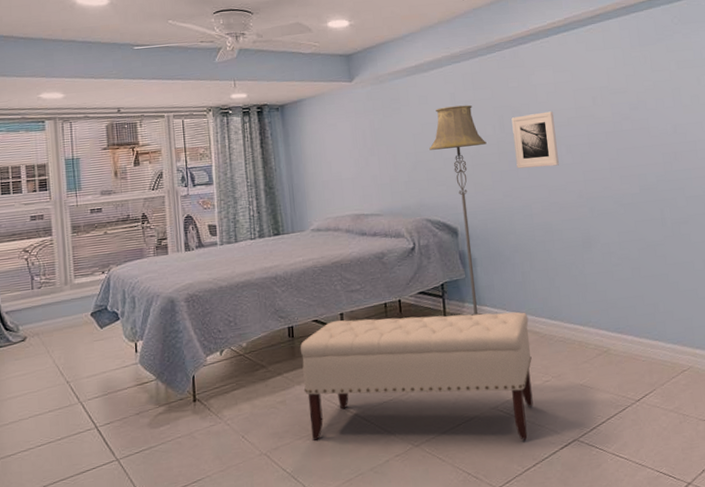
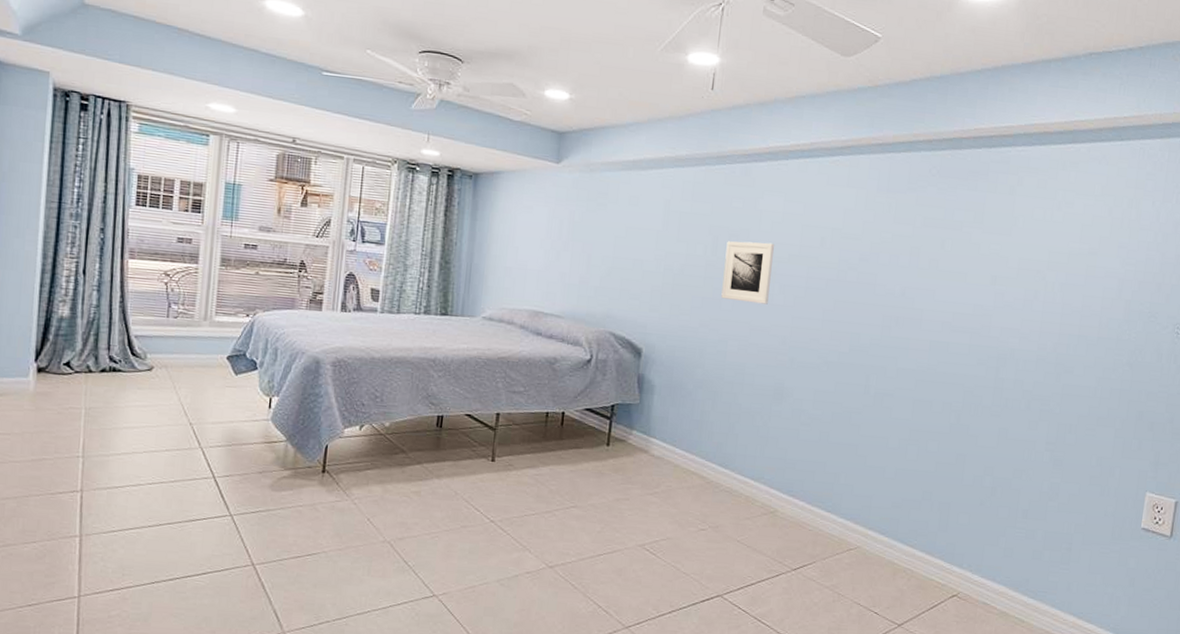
bench: present [300,311,534,441] -> none [441,419,698,585]
floor lamp: present [429,105,487,316] -> none [629,213,694,446]

